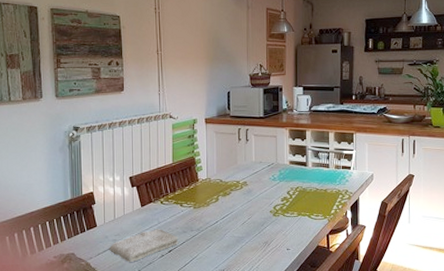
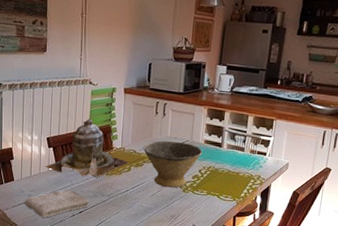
teapot: none [129,153,216,212] -> present [45,118,129,177]
bowl: none [229,165,289,214] -> present [143,140,203,188]

